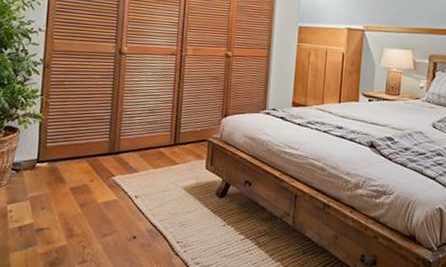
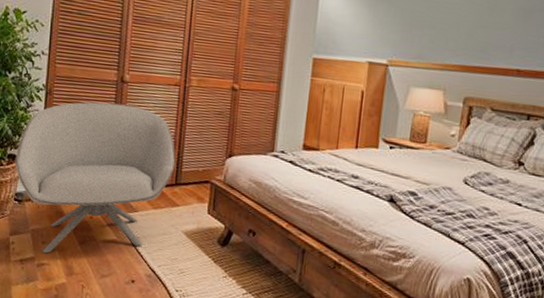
armchair: none [12,73,174,219] -> present [15,102,176,254]

